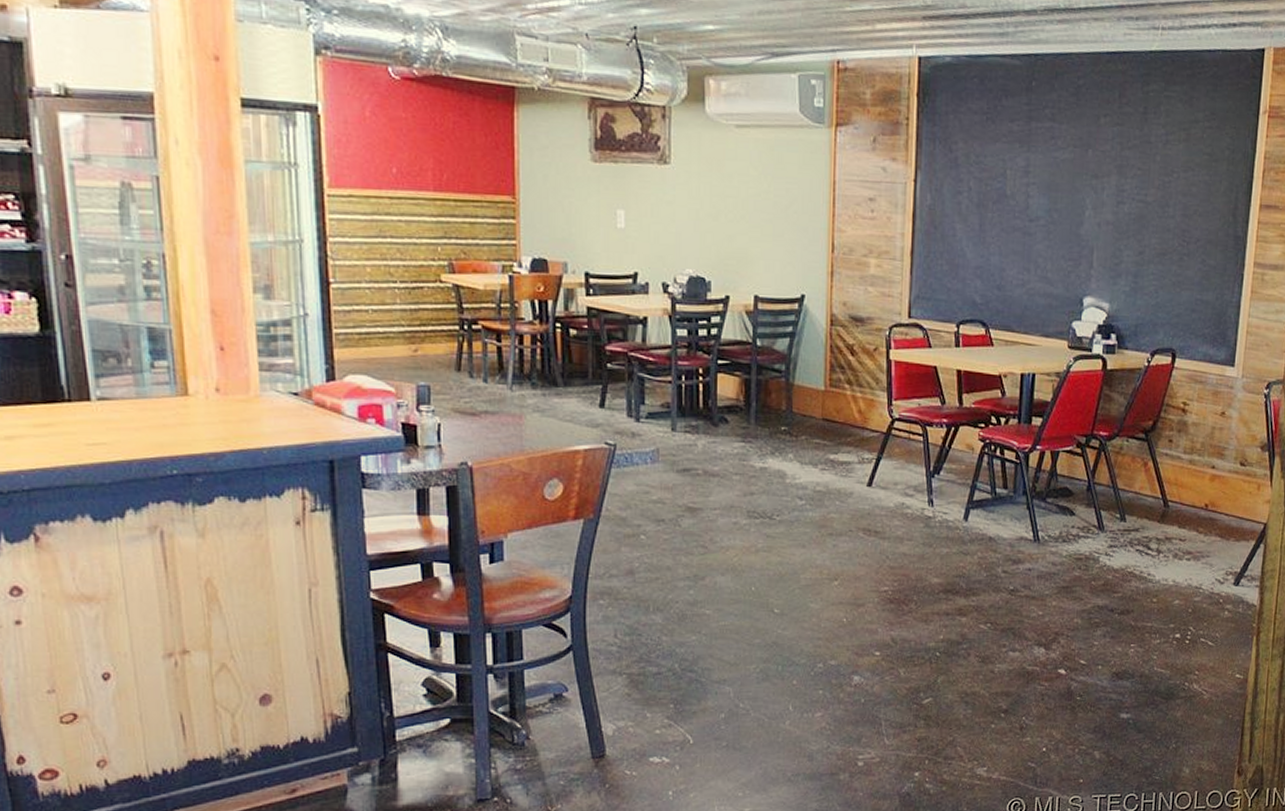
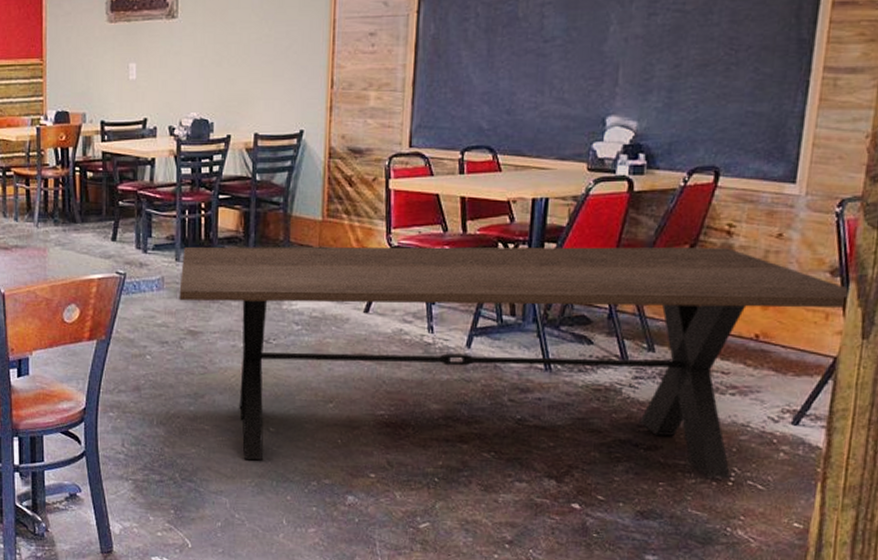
dining table: none [676,415,1276,645] -> present [179,246,850,479]

